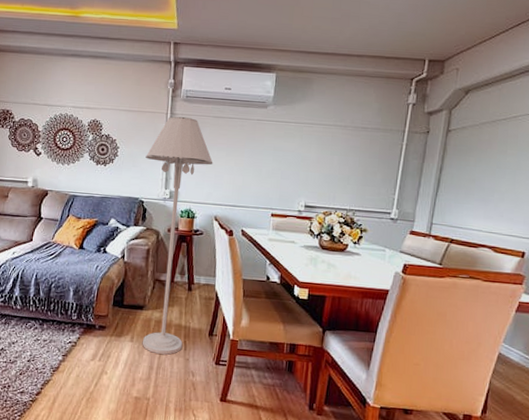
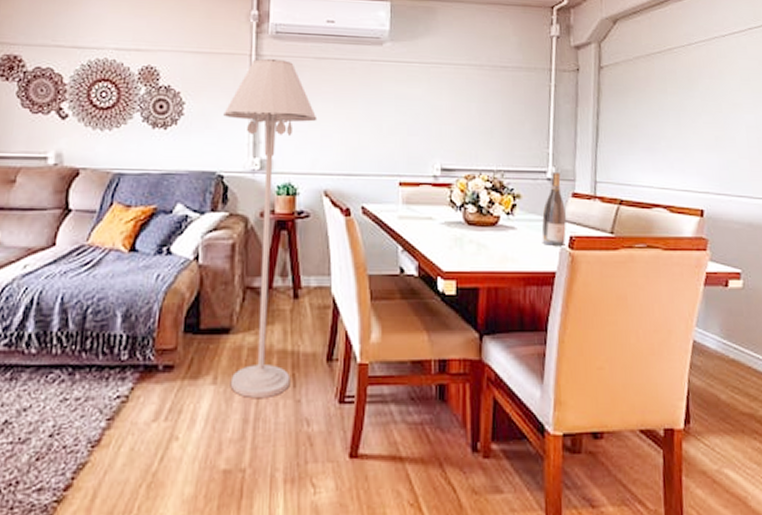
wine bottle: none [380,213,404,272] -> present [541,171,567,247]

